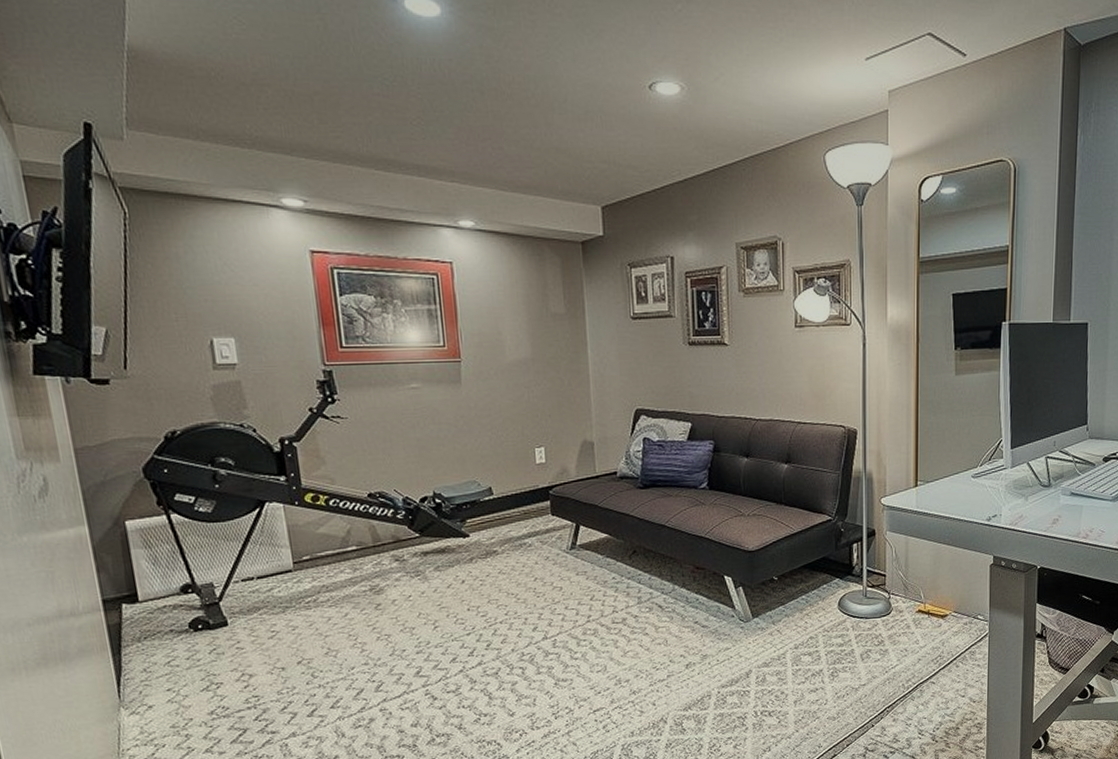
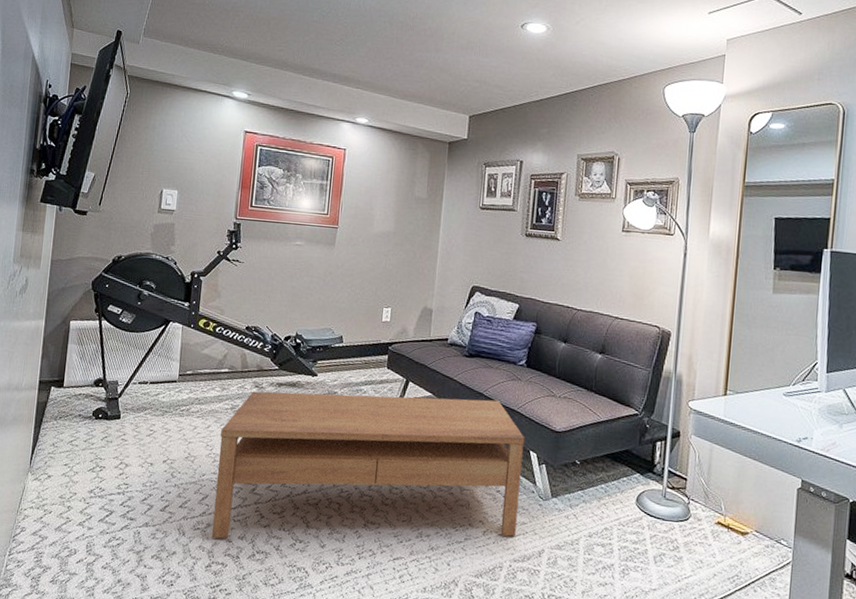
coffee table: none [363,530,720,732] -> present [211,391,525,539]

